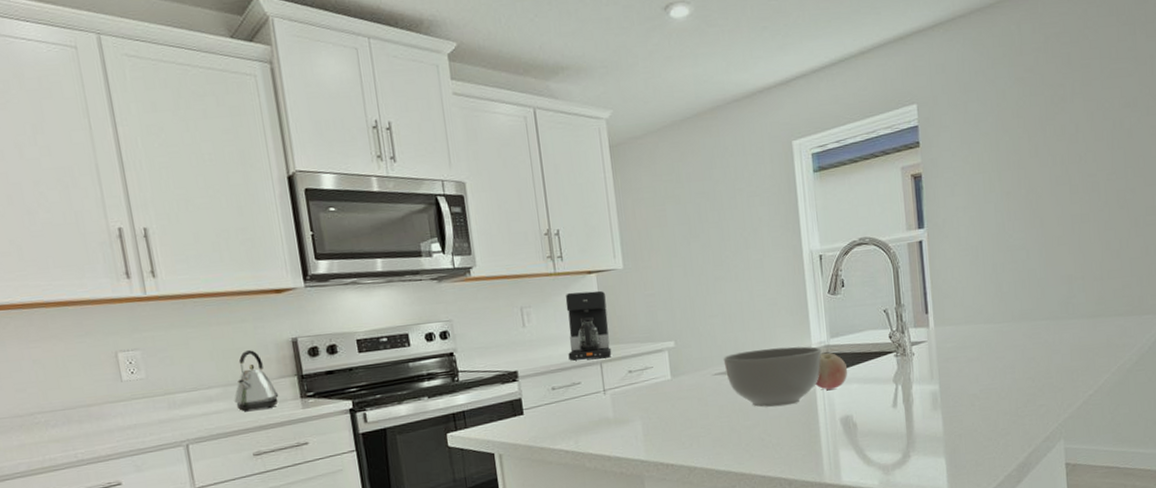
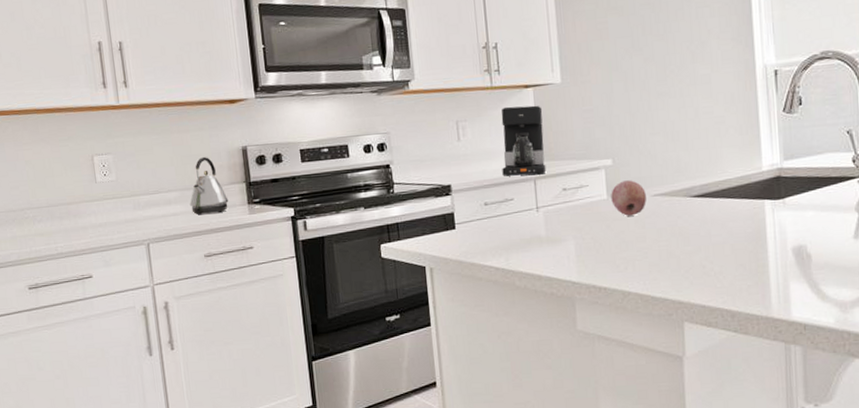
fruit: none [674,360,708,395] -> present [611,180,647,216]
bowl: present [723,346,822,408] -> none [663,168,774,233]
fruit: present [815,352,848,390] -> none [765,175,803,216]

